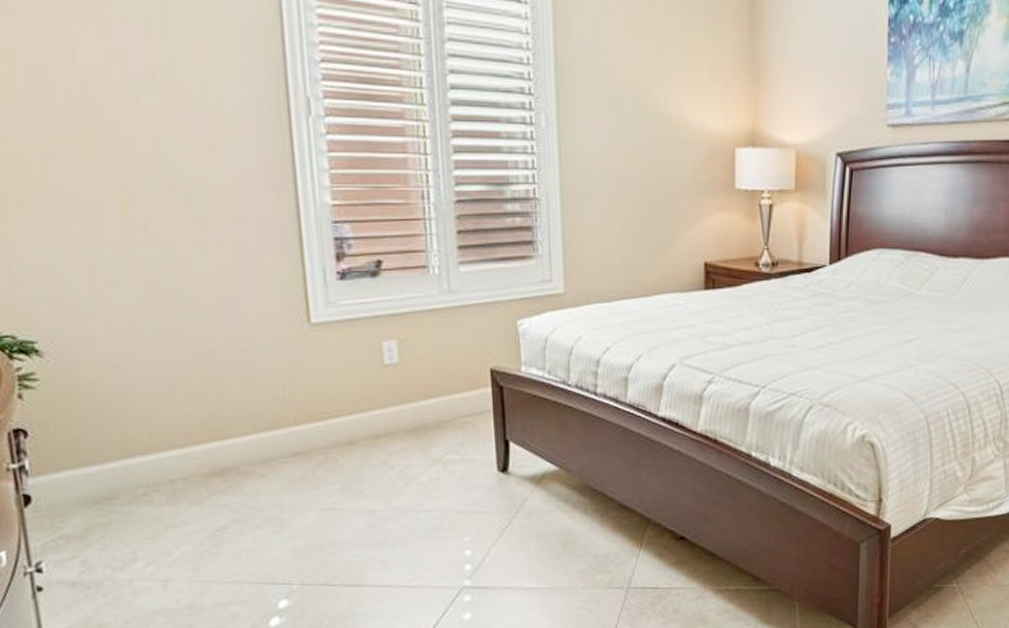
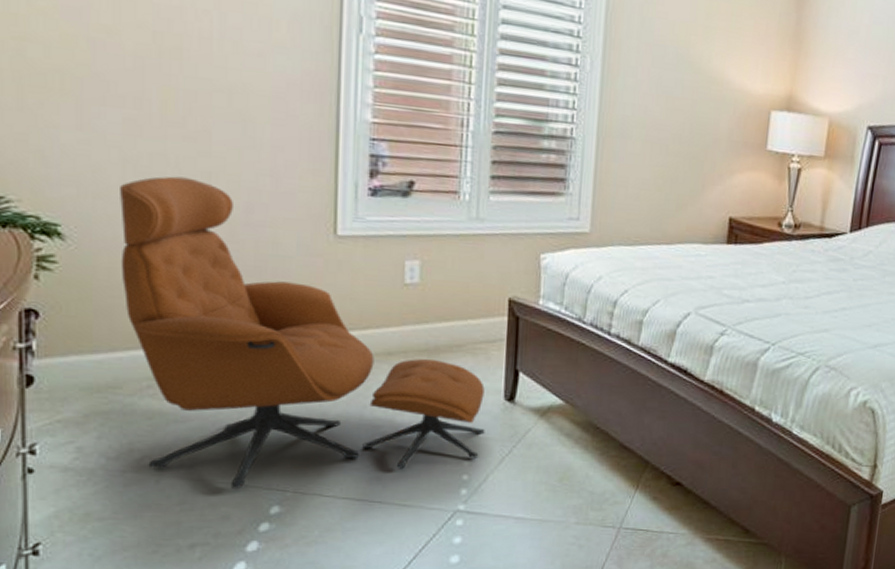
armchair: none [90,281,482,588] -> present [120,176,485,490]

